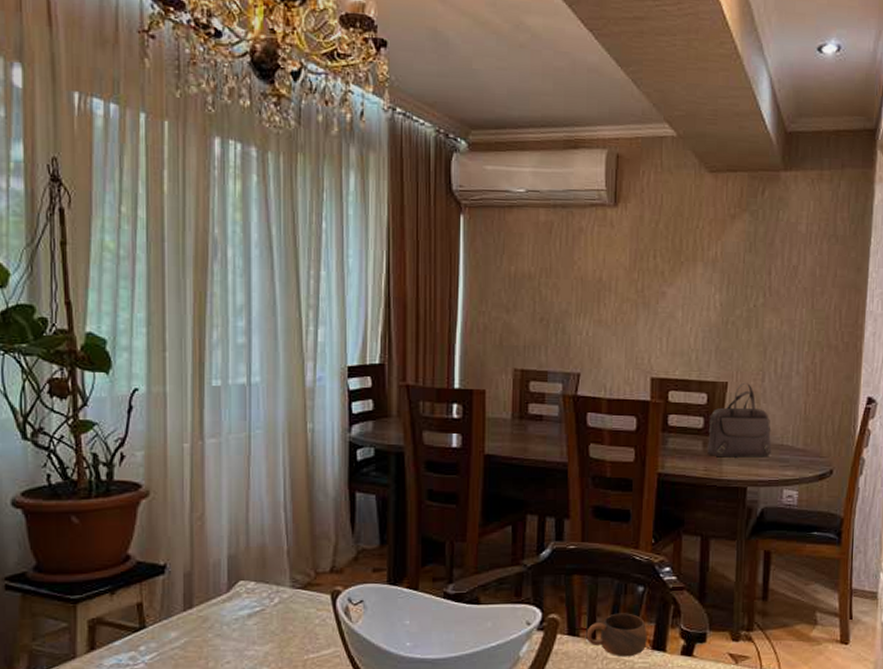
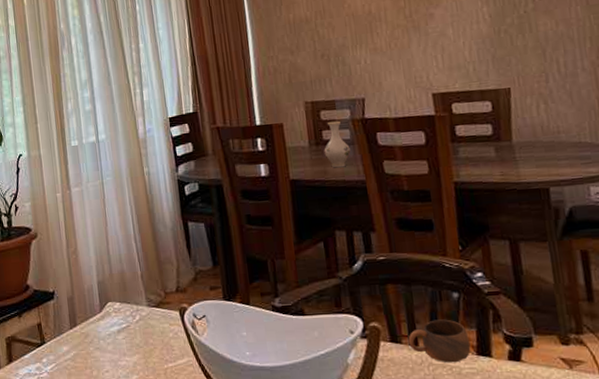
vase: none [527,394,556,446] -> present [324,121,351,168]
handbag: present [707,382,772,458] -> none [497,85,570,162]

